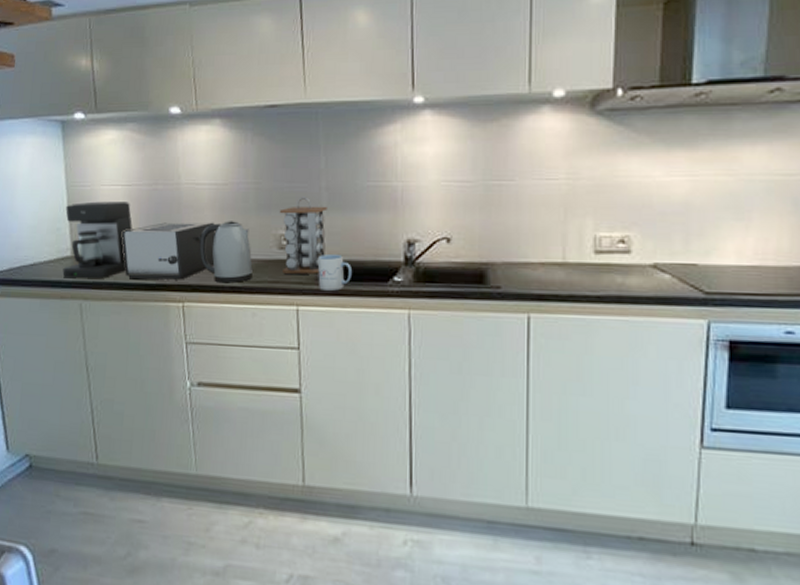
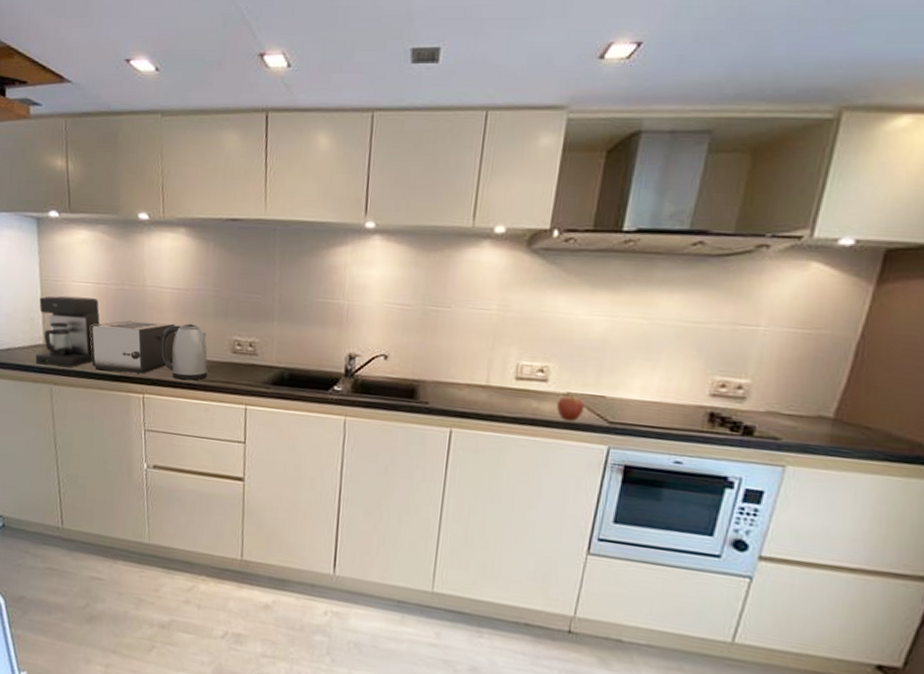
spice rack: present [279,197,327,274] -> none [234,307,279,379]
mug: present [317,255,353,292] -> none [265,361,298,395]
fruit: none [645,264,676,295] -> present [557,394,585,422]

